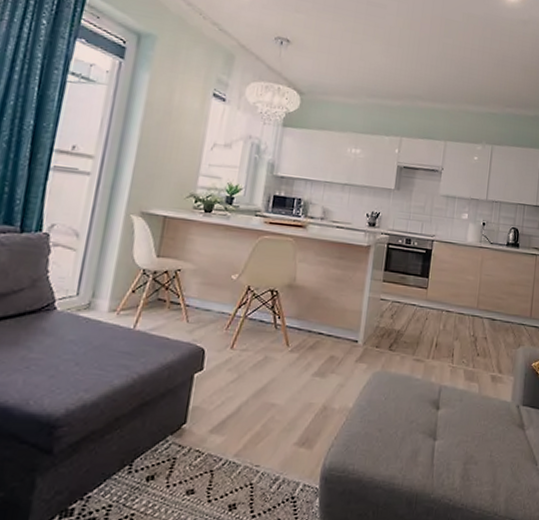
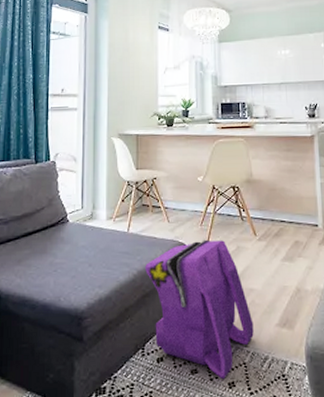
backpack: none [148,346,269,502] -> present [145,239,254,380]

